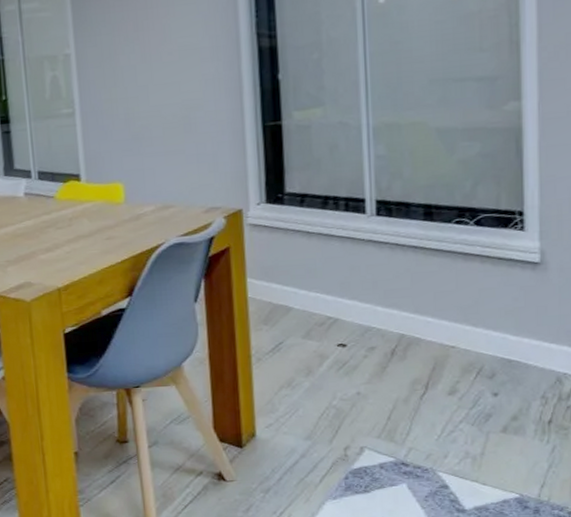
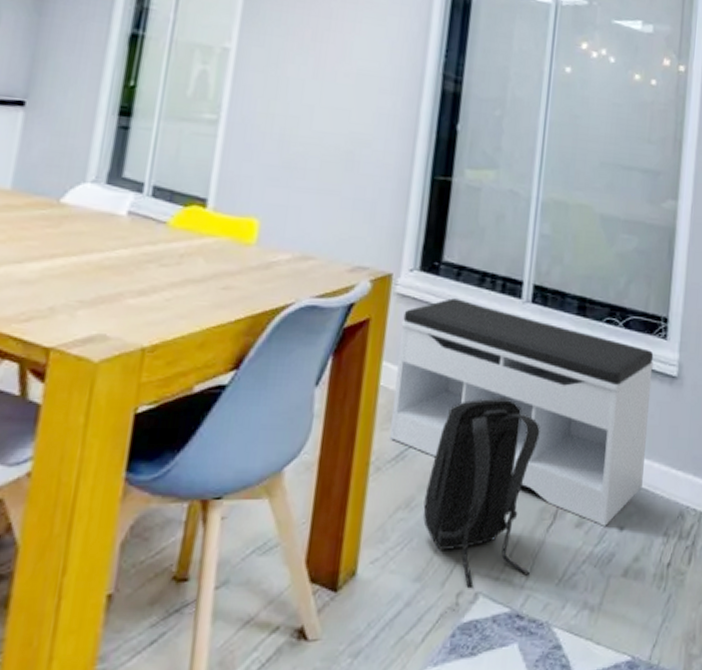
bench: none [257,221,513,393] -> present [390,298,654,526]
backpack: none [303,297,409,443] -> present [423,398,540,587]

